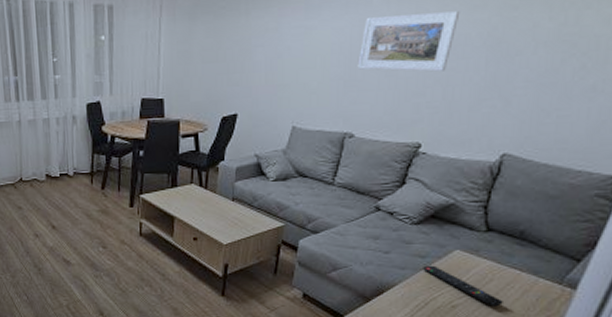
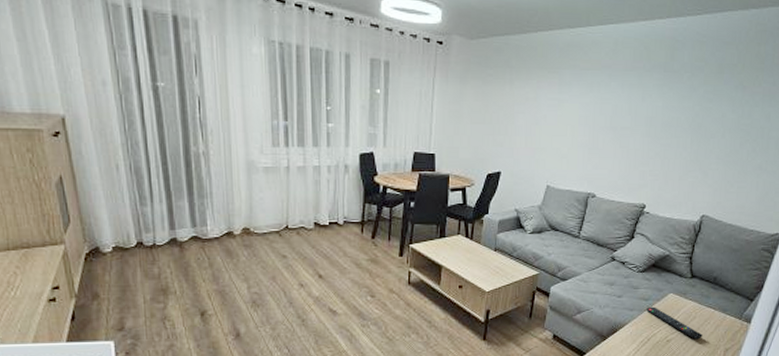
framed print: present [357,11,460,72] -> none [599,96,674,146]

